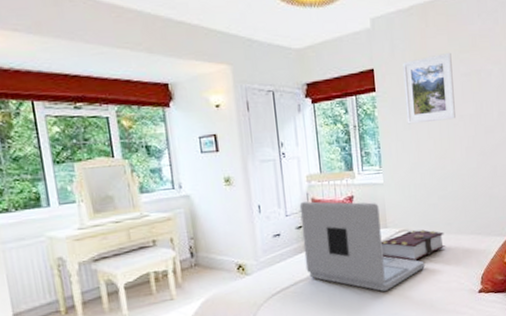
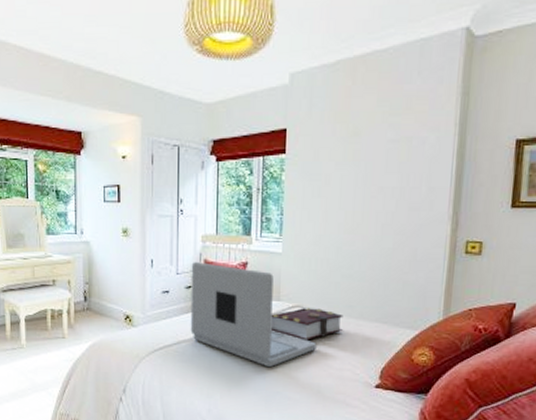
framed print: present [402,52,456,124] -> none [316,114,379,192]

